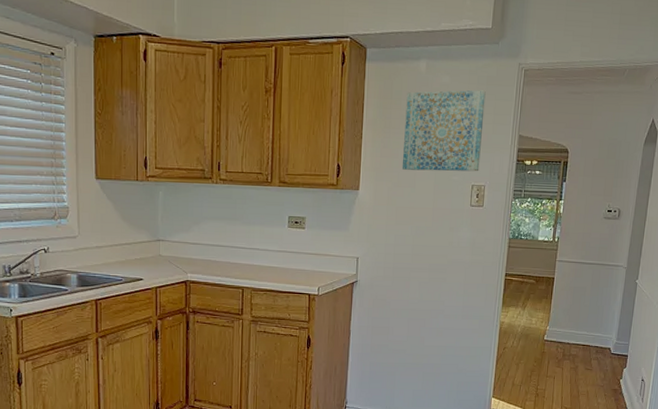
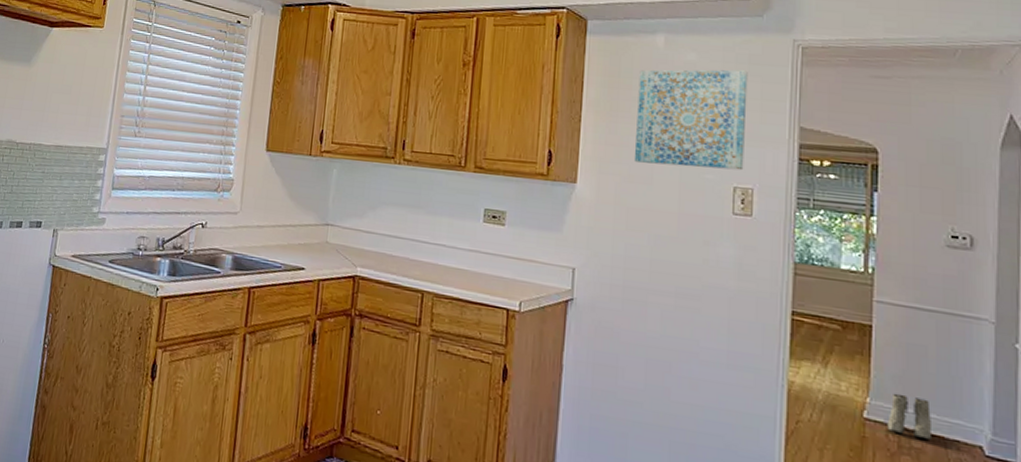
boots: none [558,321,584,348] -> present [887,393,931,440]

